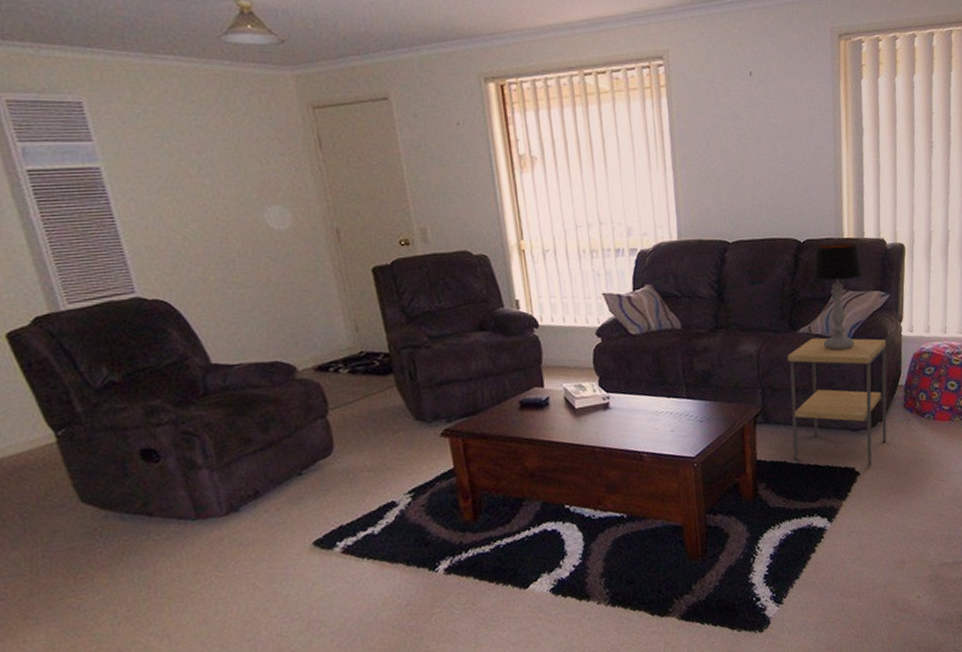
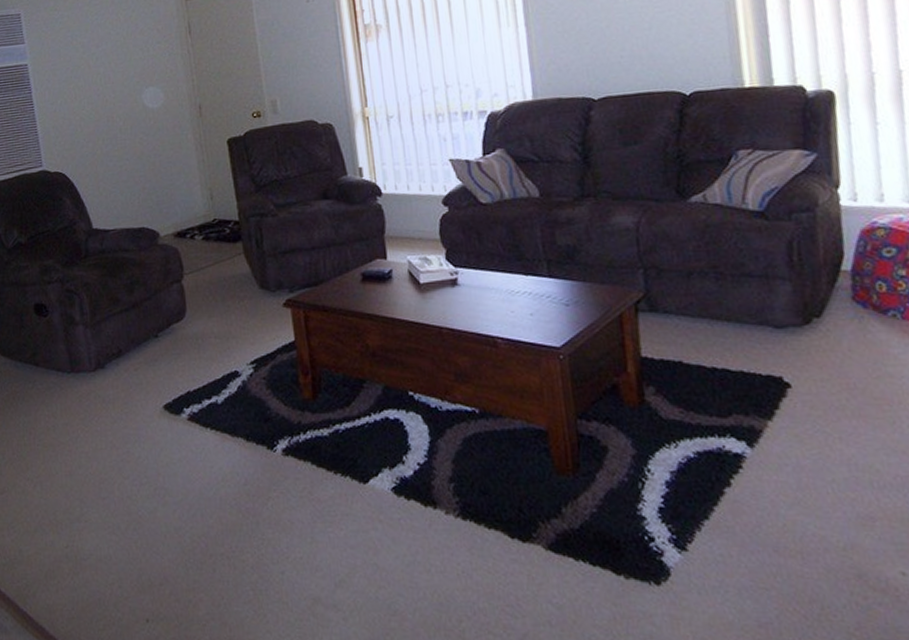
side table: present [787,338,887,467] -> none [675,208,830,378]
table lamp: present [812,243,863,351] -> none [703,93,776,224]

